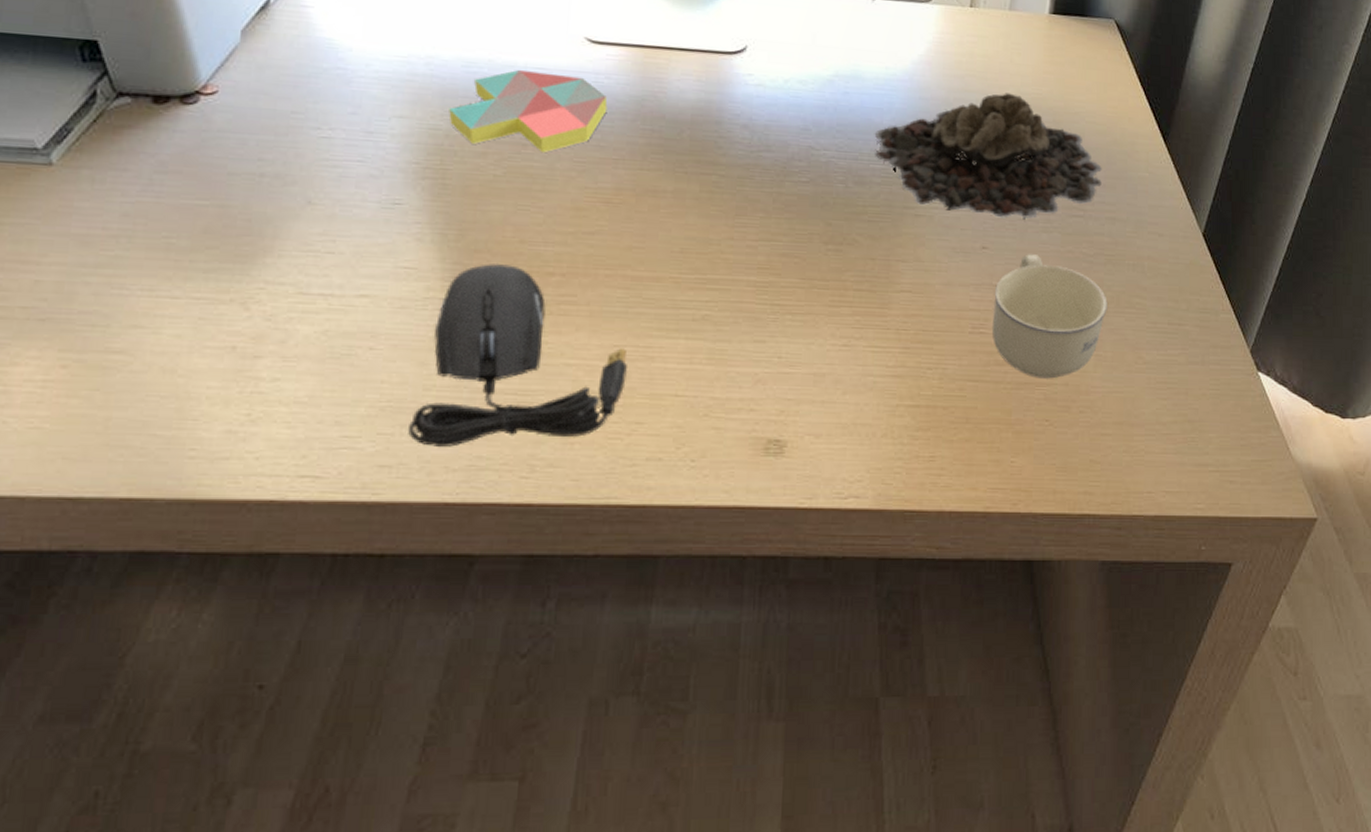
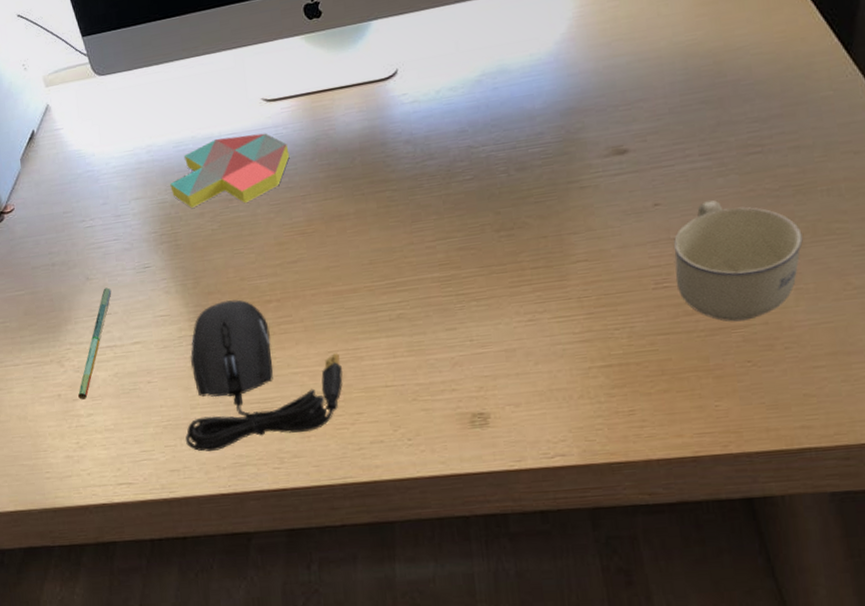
pen: none [263,219,341,358] -> present [78,287,112,400]
succulent plant: present [875,93,1102,221] -> none [529,46,778,177]

